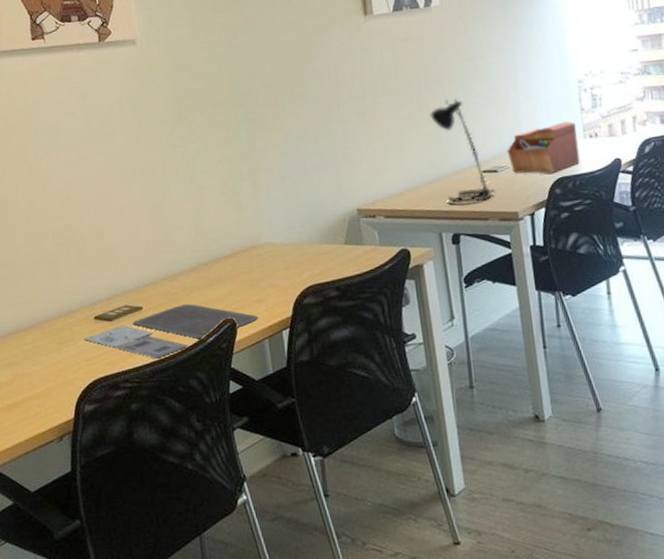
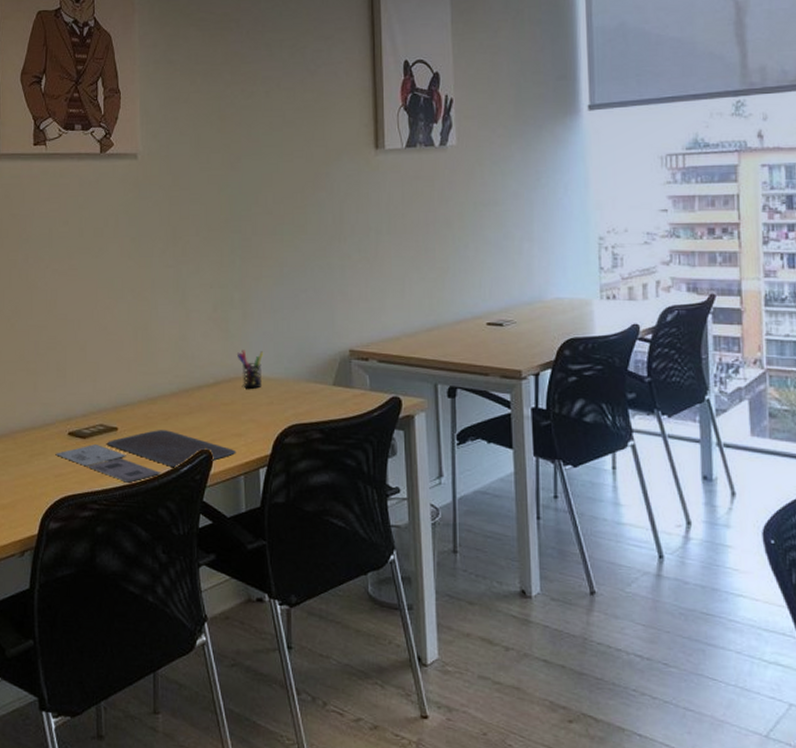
pen holder: none [250,219,277,256] -> present [236,350,264,389]
desk lamp: present [430,99,497,204] -> none [436,245,500,356]
sewing box: present [506,121,580,174] -> none [515,280,594,333]

